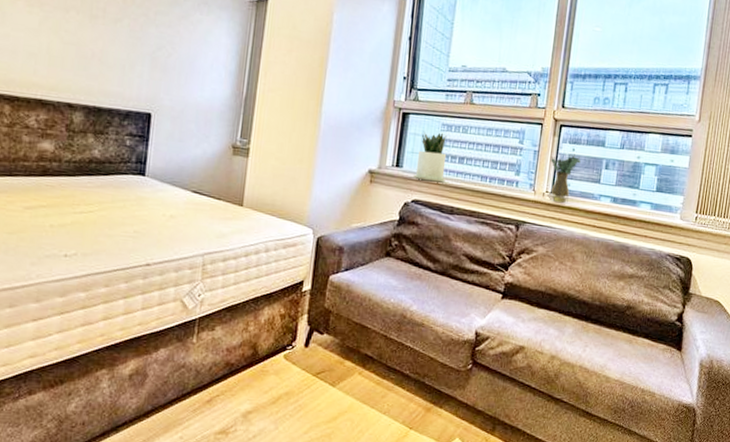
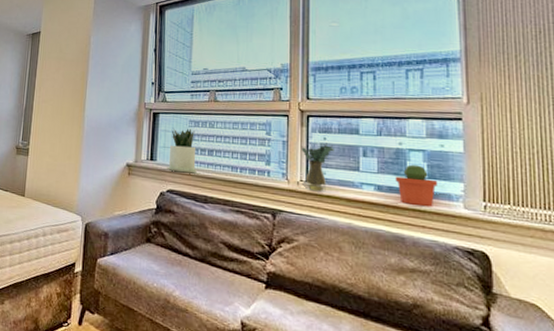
succulent plant: none [629,178,664,218] -> present [395,164,438,207]

